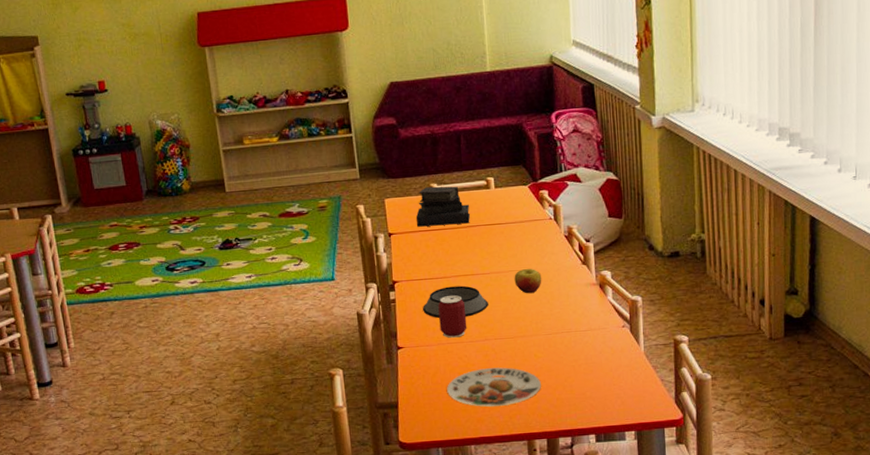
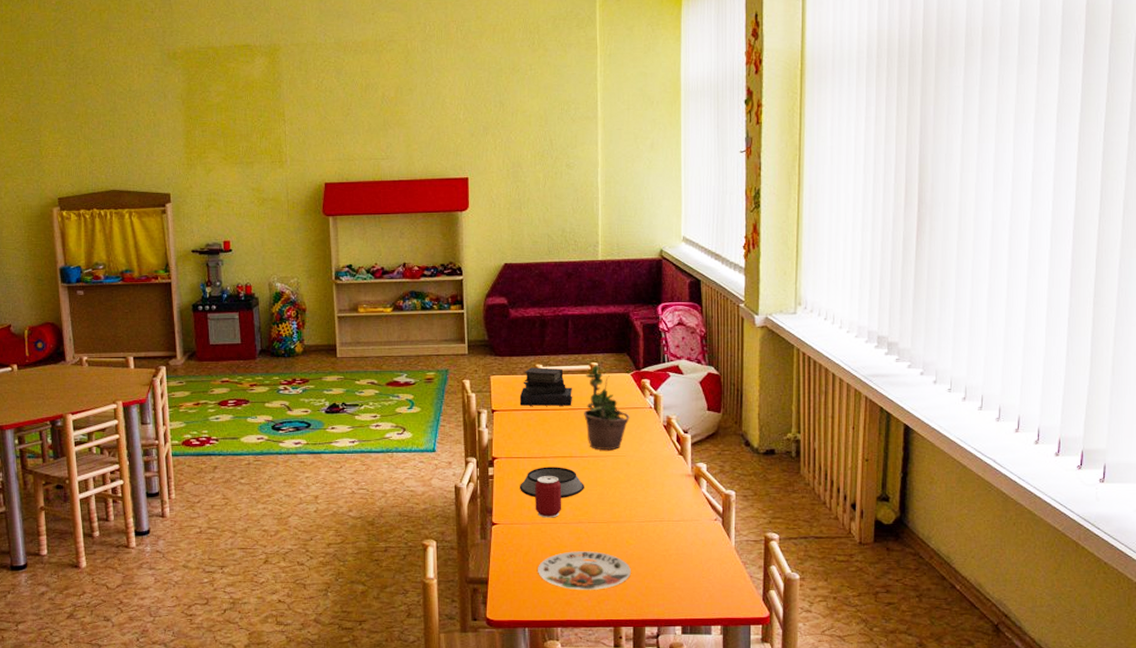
potted plant: none [482,178,530,266] -> present [584,364,630,451]
apple: present [514,269,542,294] -> none [611,455,639,480]

